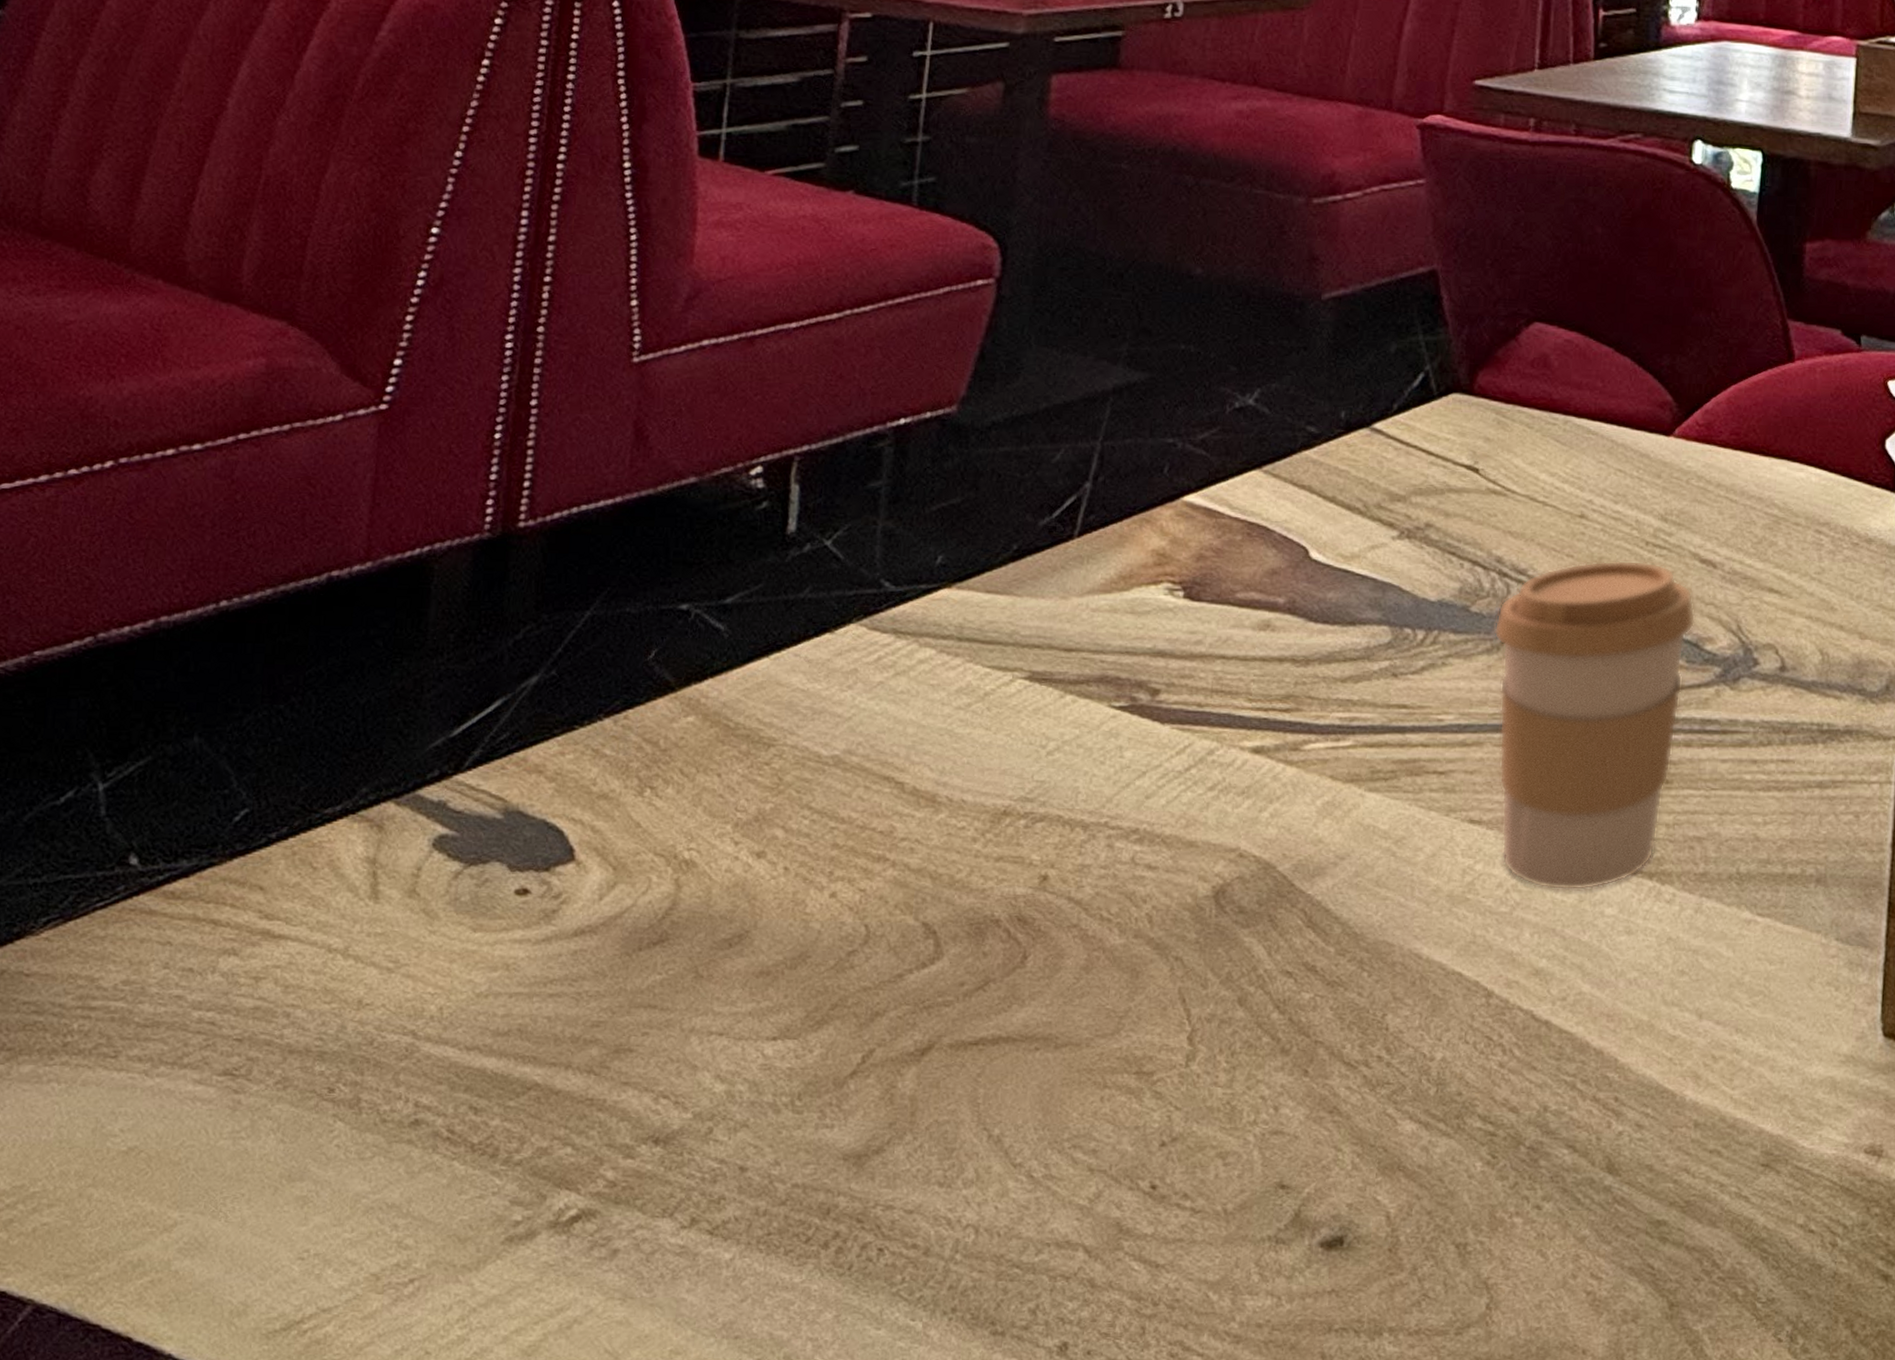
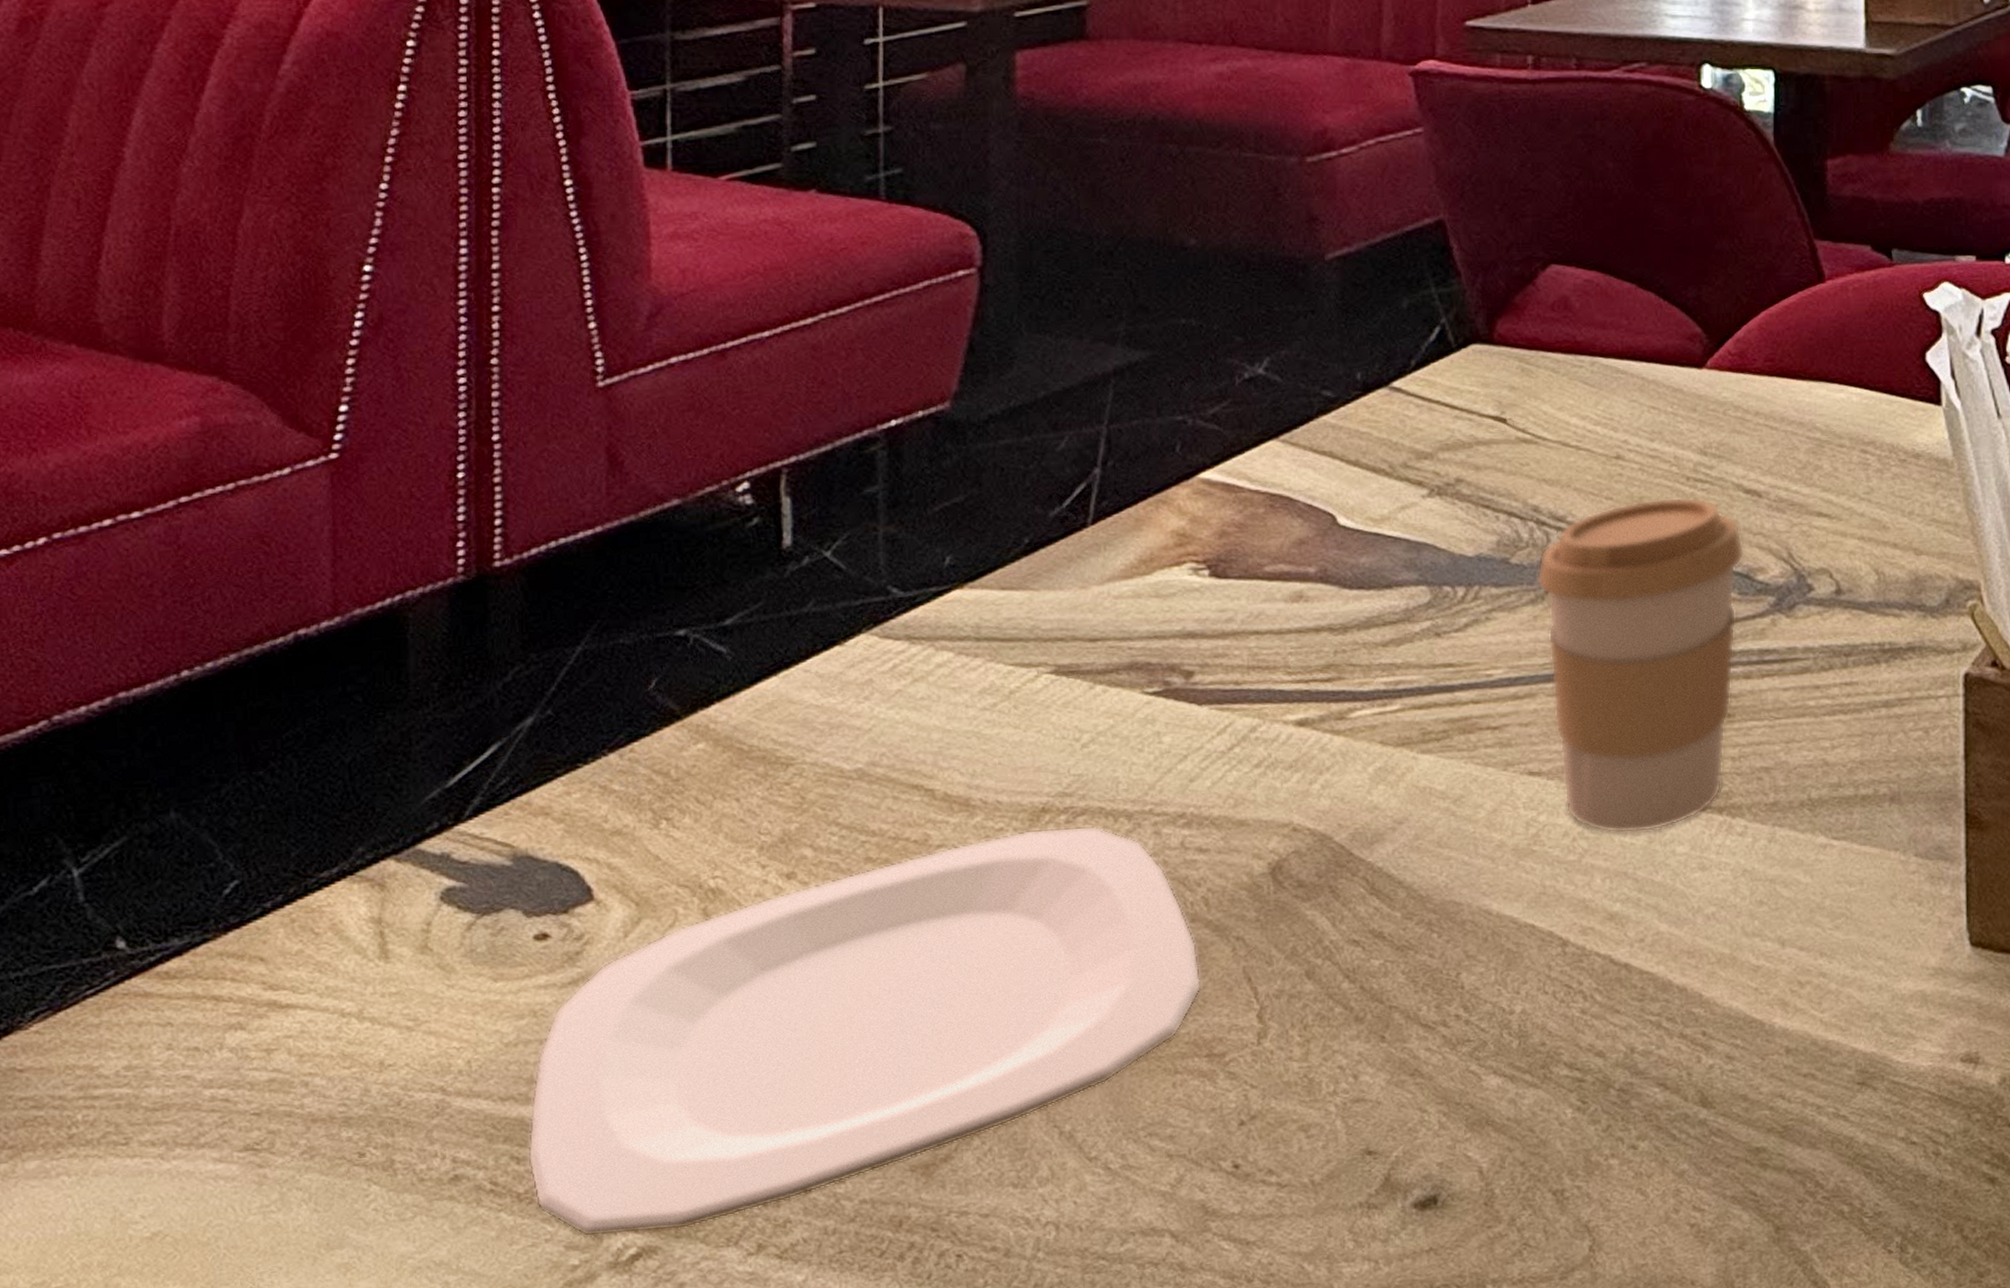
plate: none [485,831,1138,1196] -> present [527,825,1202,1237]

